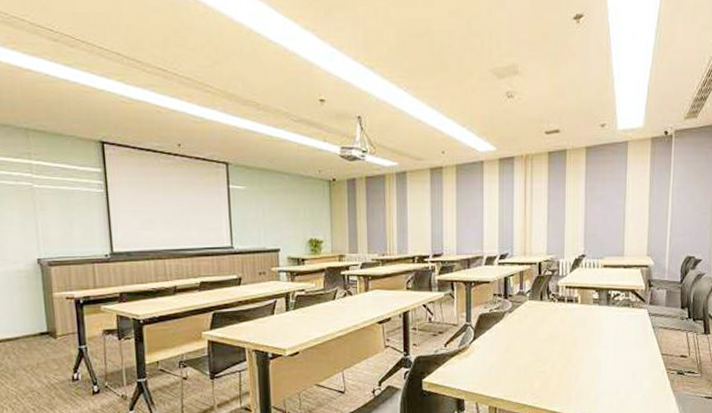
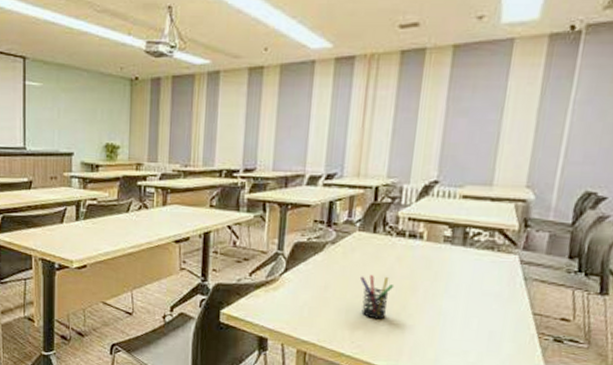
pen holder: none [533,335,560,372] -> present [359,275,394,320]

